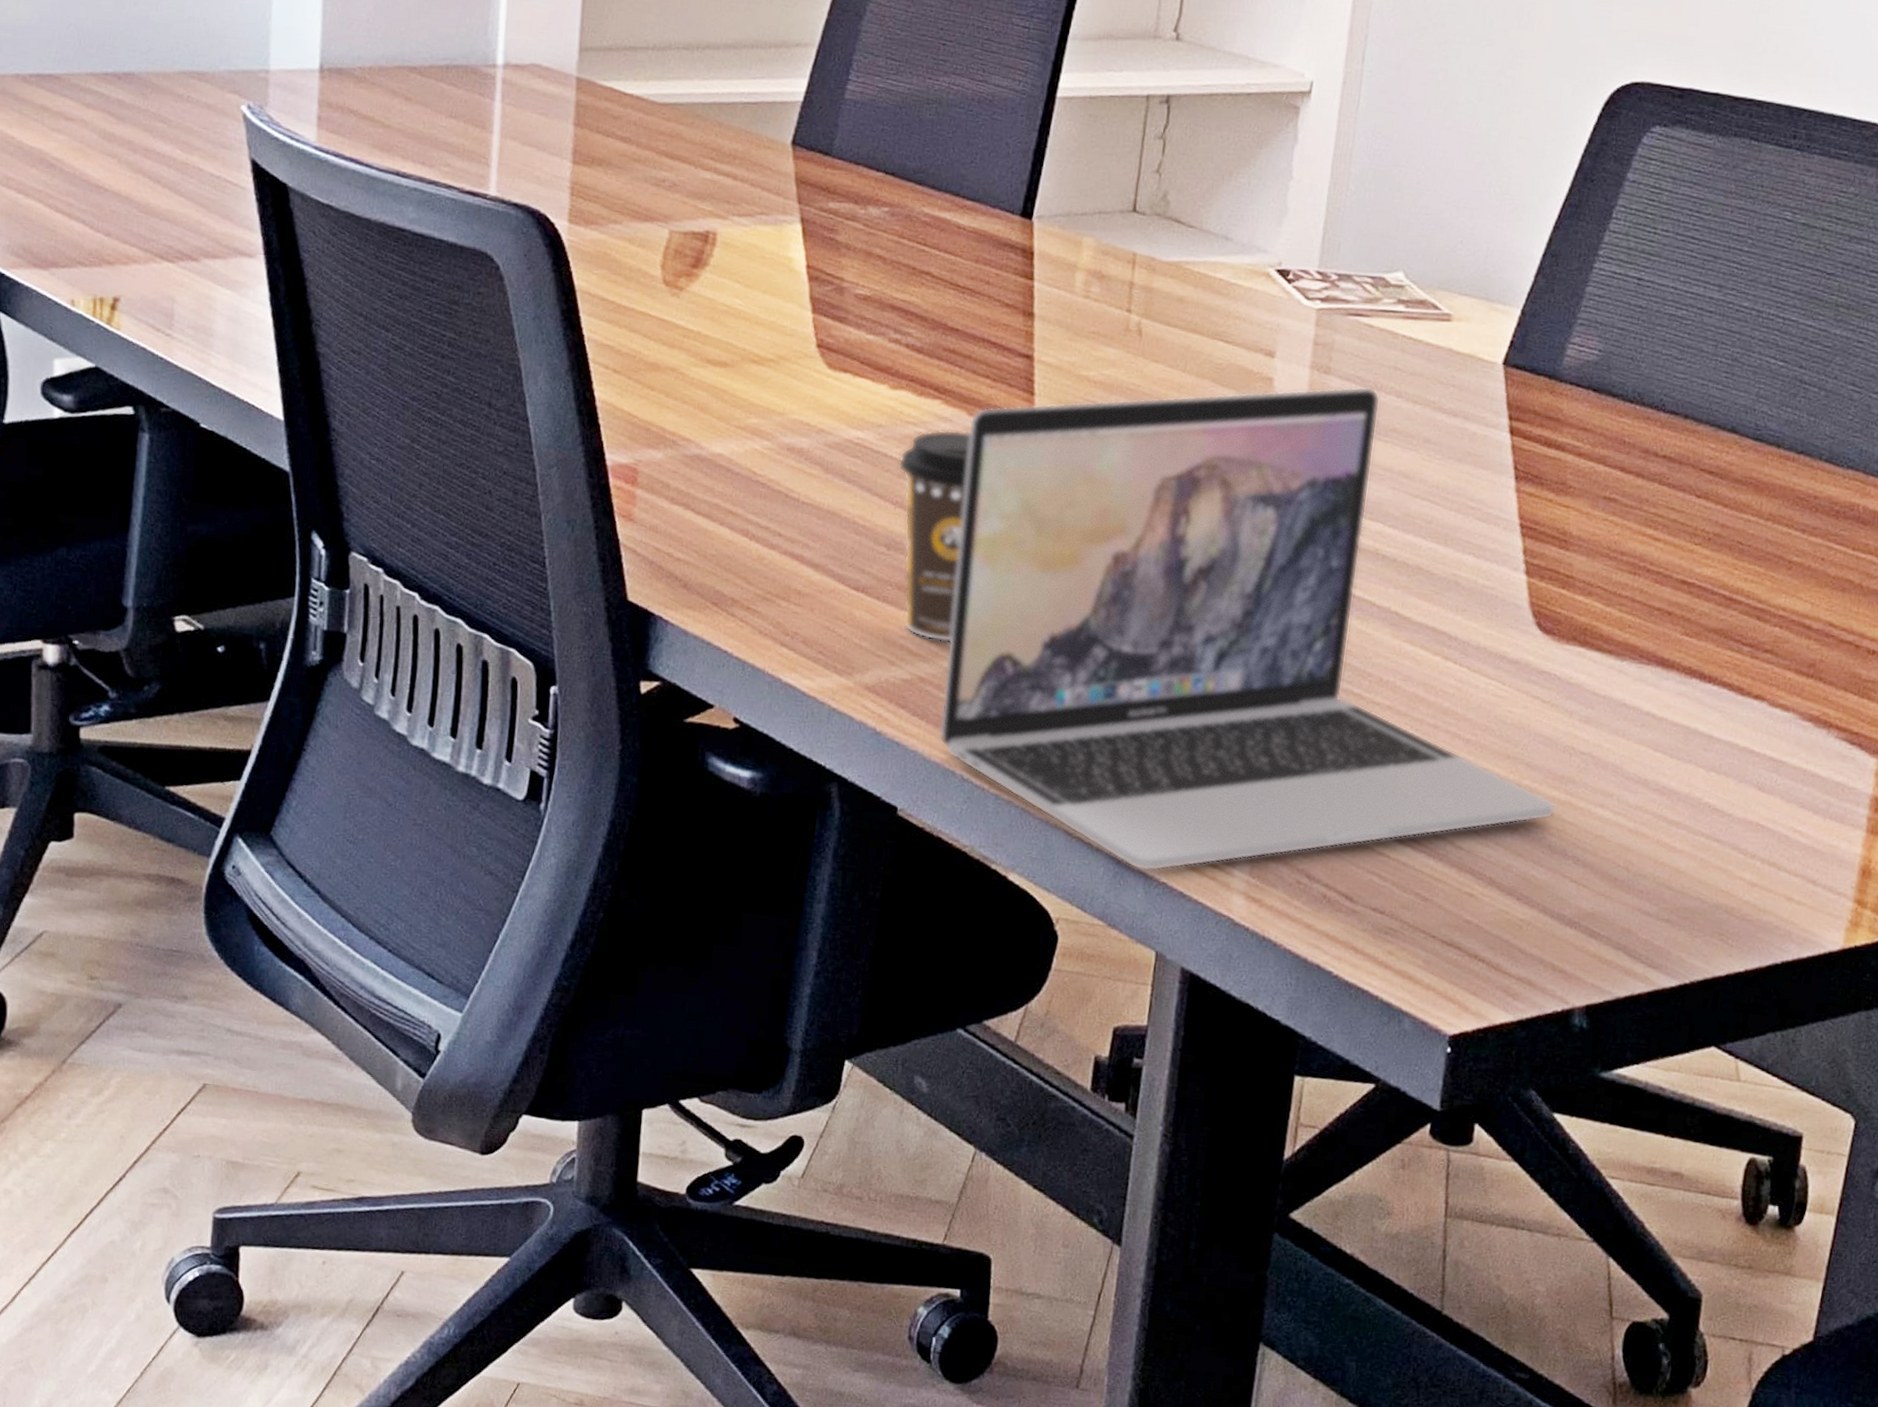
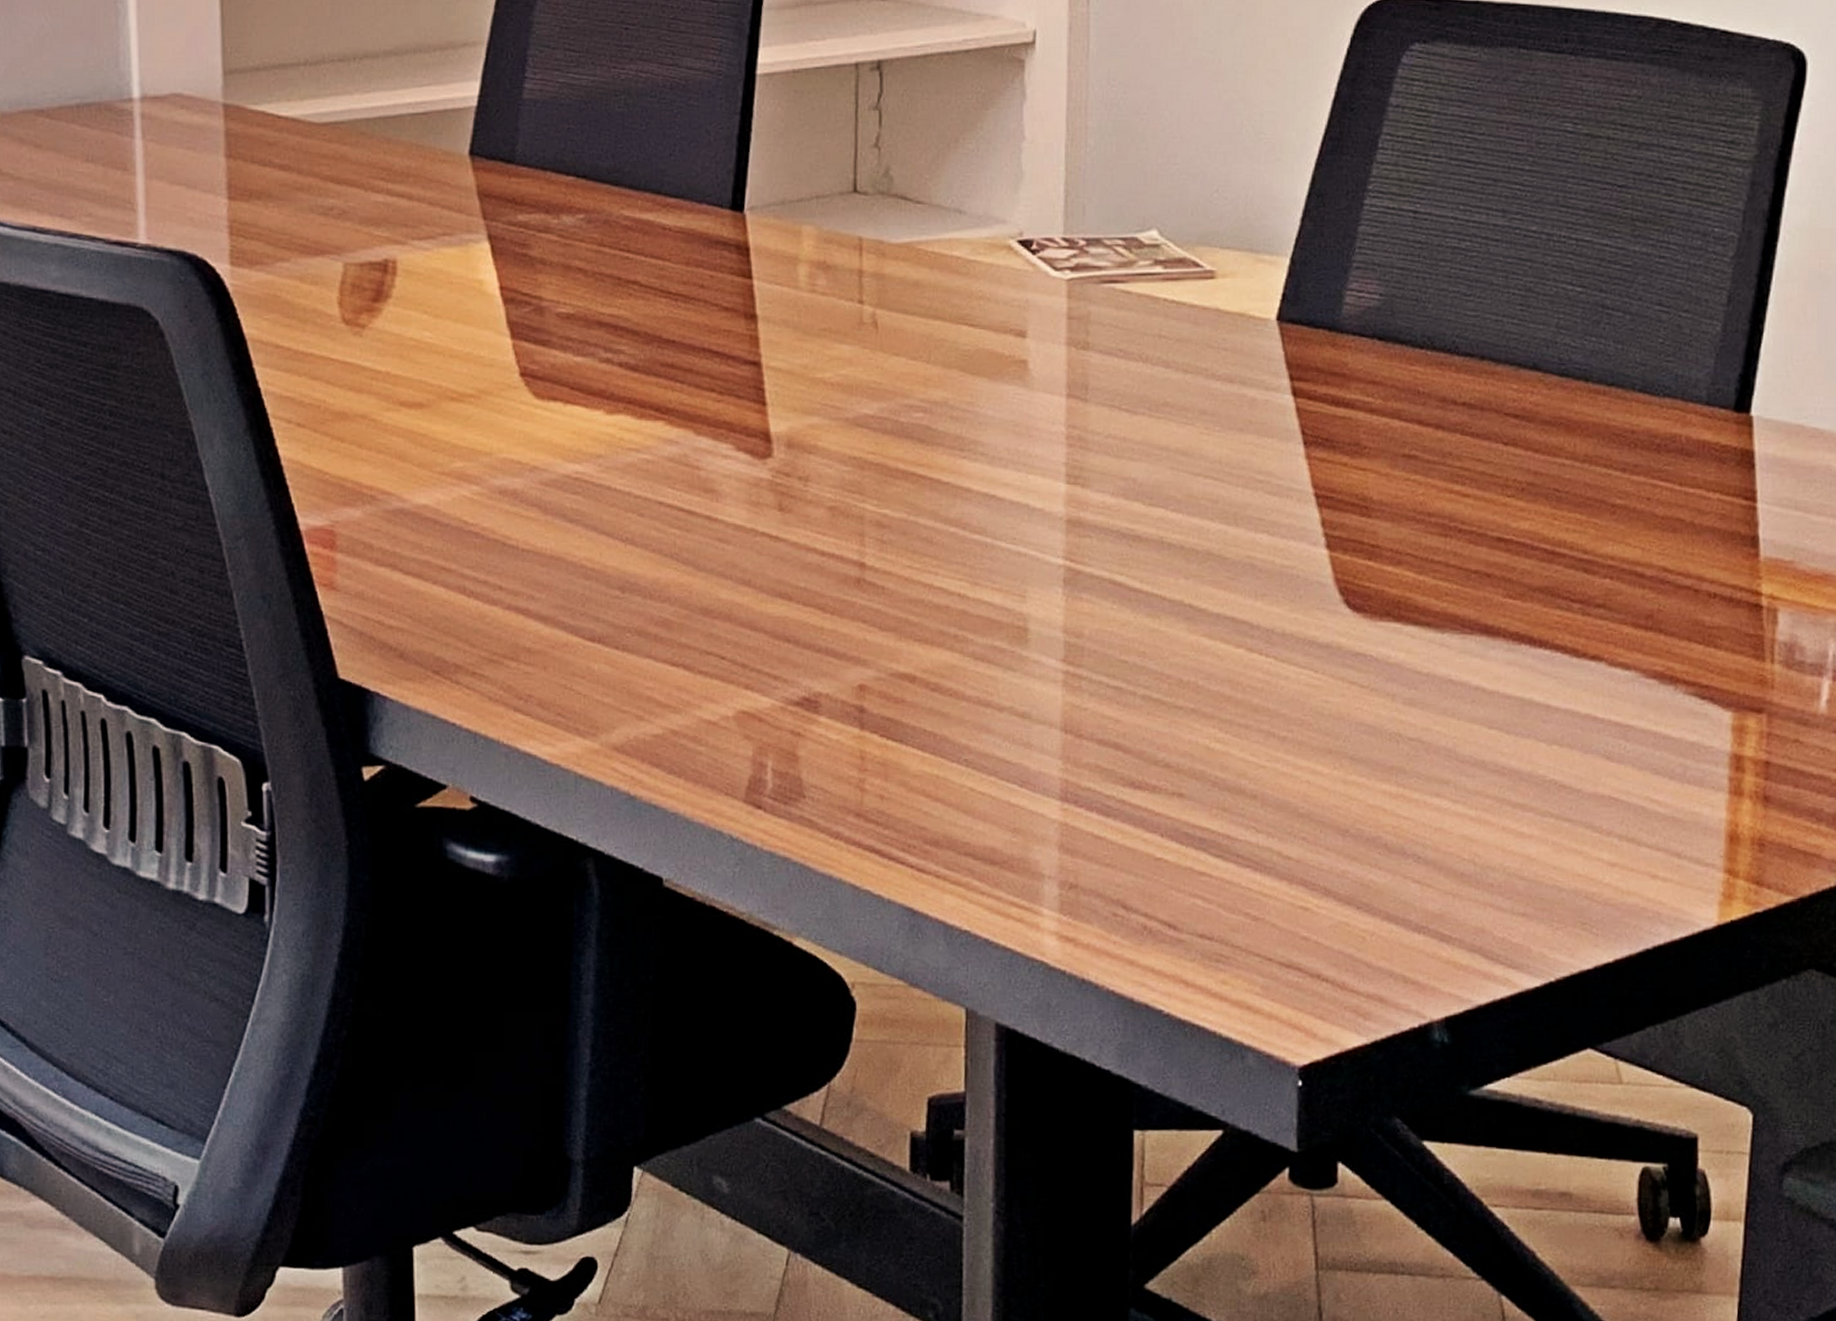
coffee cup: present [898,429,971,643] -> none [624,452,702,689]
laptop: present [938,386,1556,872] -> none [697,359,1388,920]

